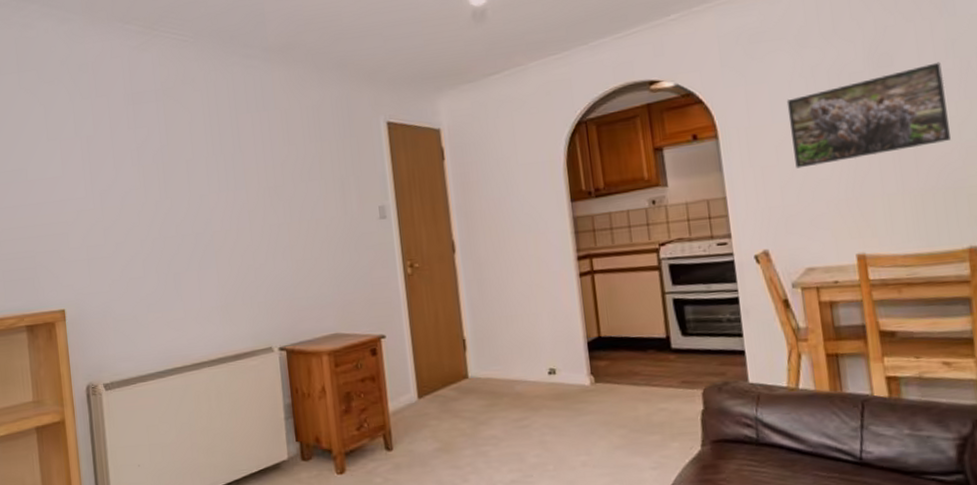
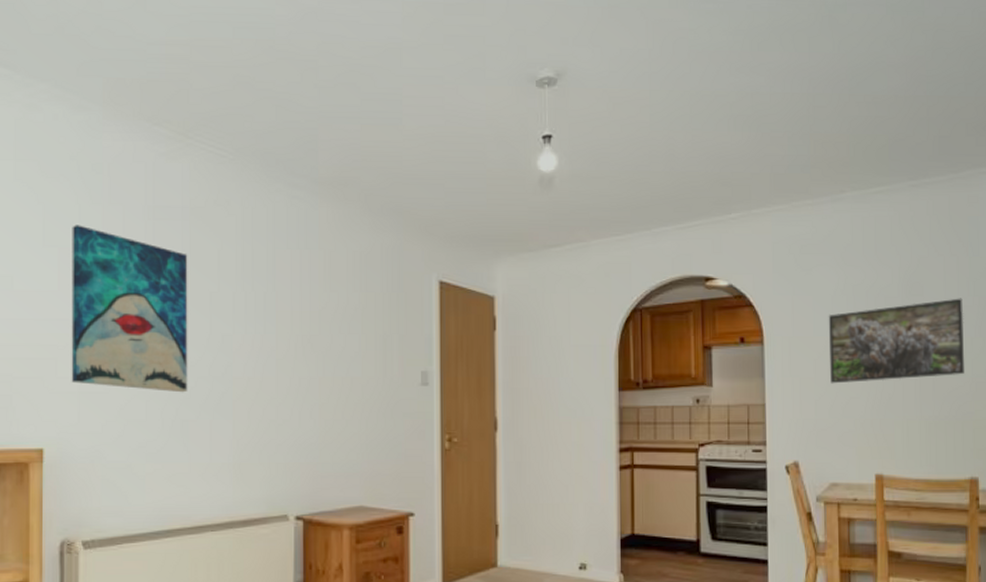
wall art: none [68,118,176,252] -> present [71,225,188,393]

